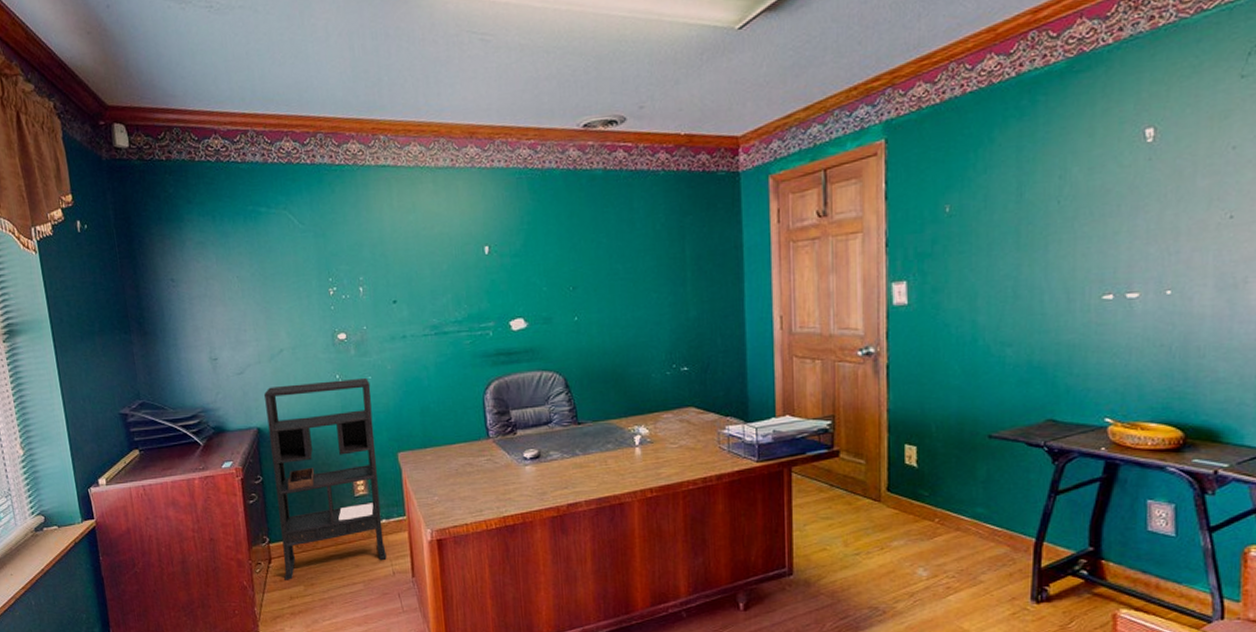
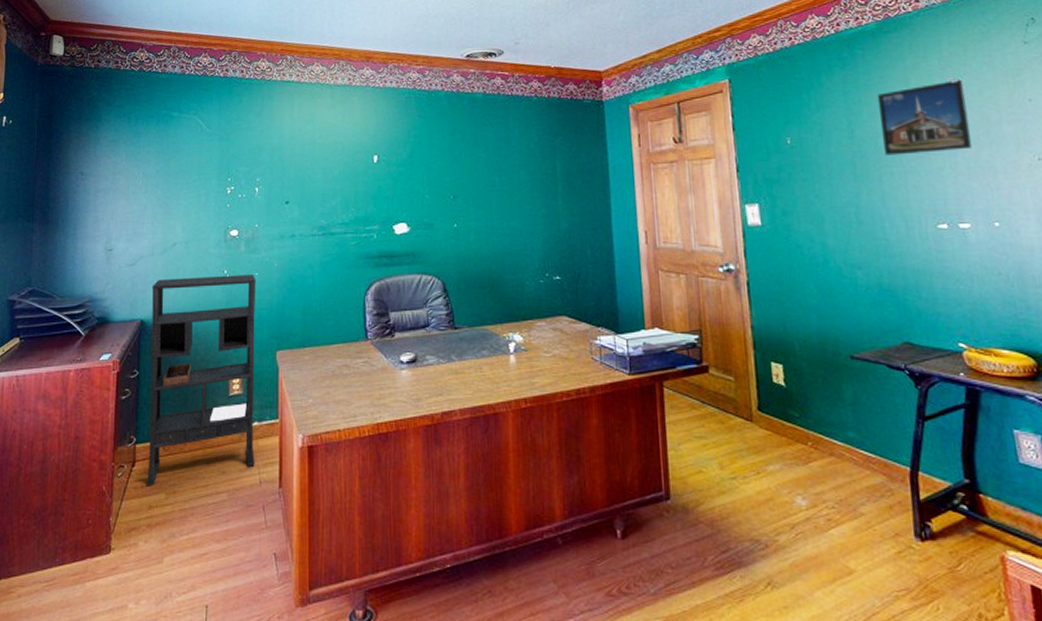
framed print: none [1054,127,1159,221] -> present [877,80,972,156]

